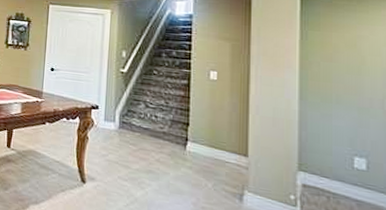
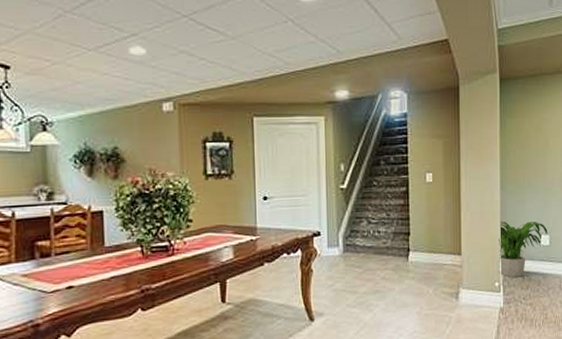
potted plant: none [295,132,364,197] -> present [499,221,548,278]

